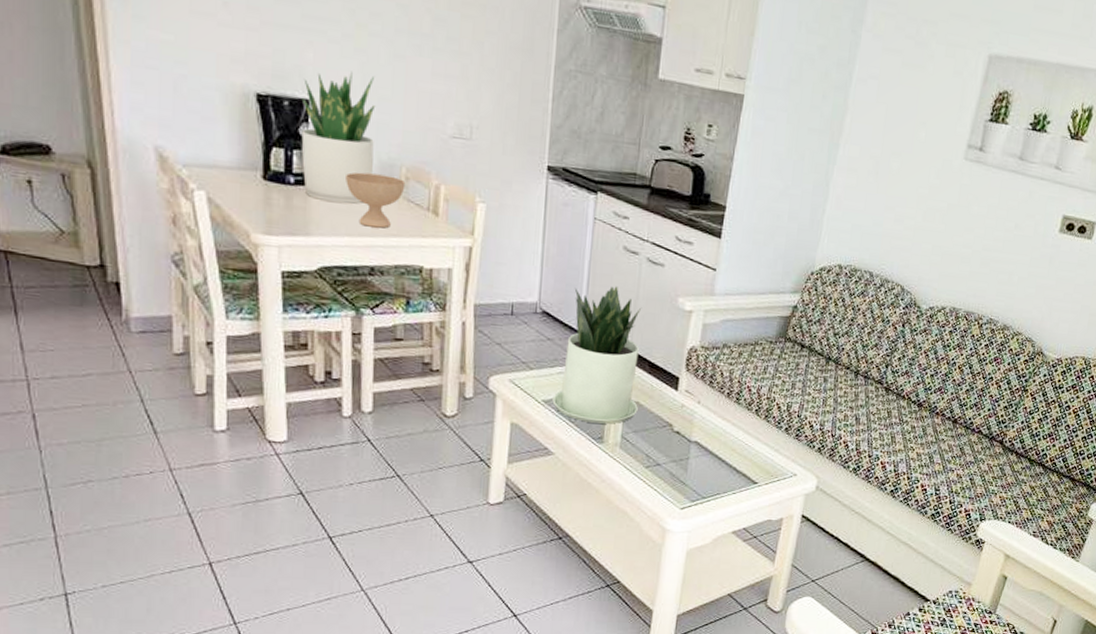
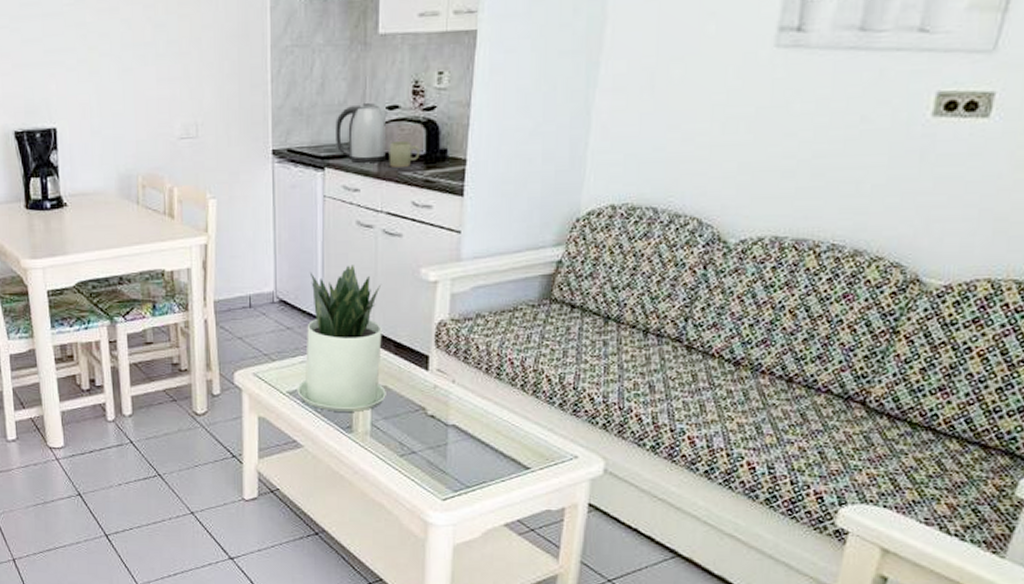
planter: present [301,72,376,204] -> none [51,95,115,221]
bowl: present [346,172,406,229] -> none [92,186,143,238]
kettle: none [610,139,660,196] -> present [336,103,387,164]
mug: none [657,179,687,204] -> present [389,141,420,167]

